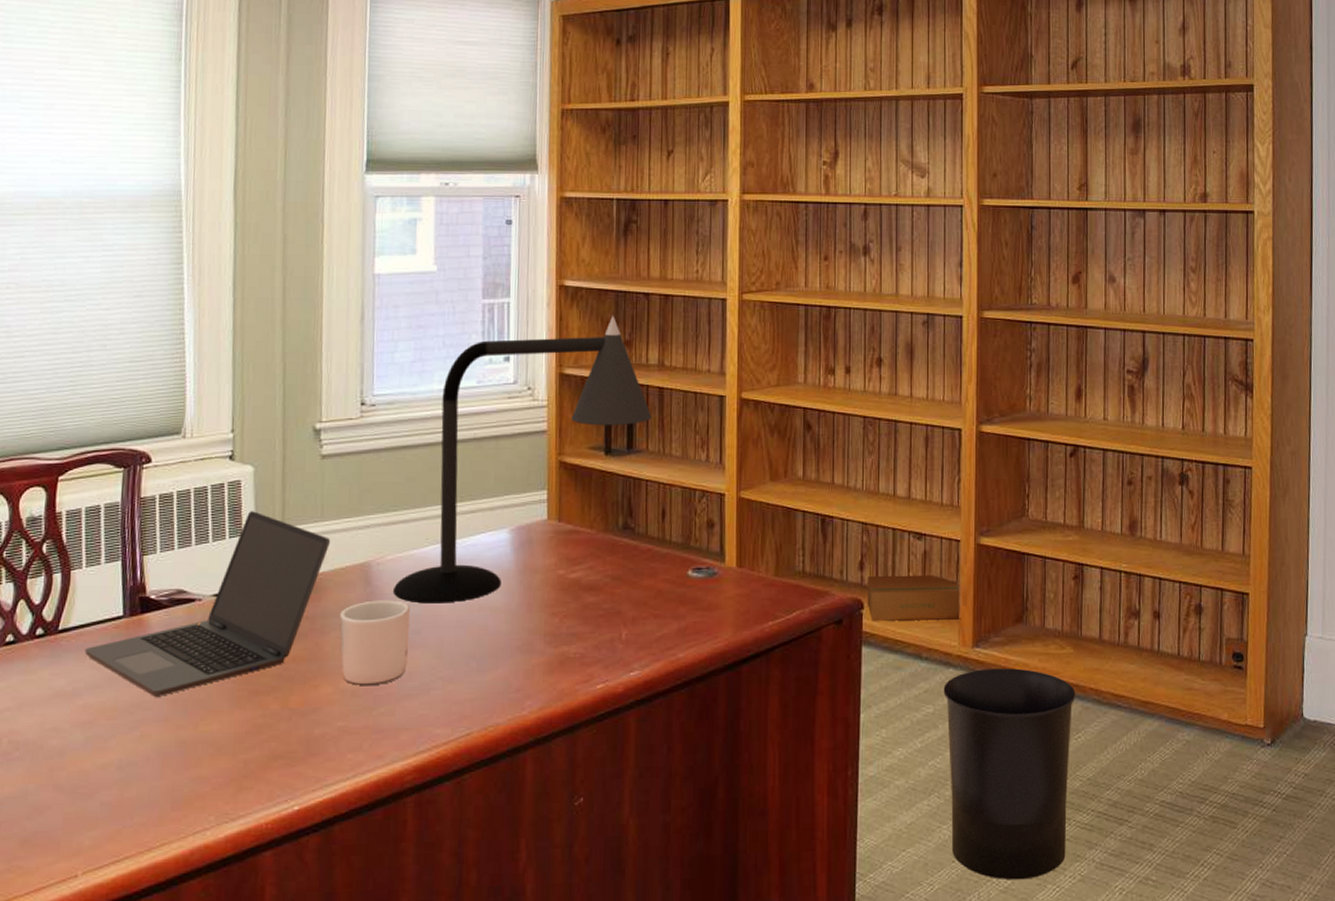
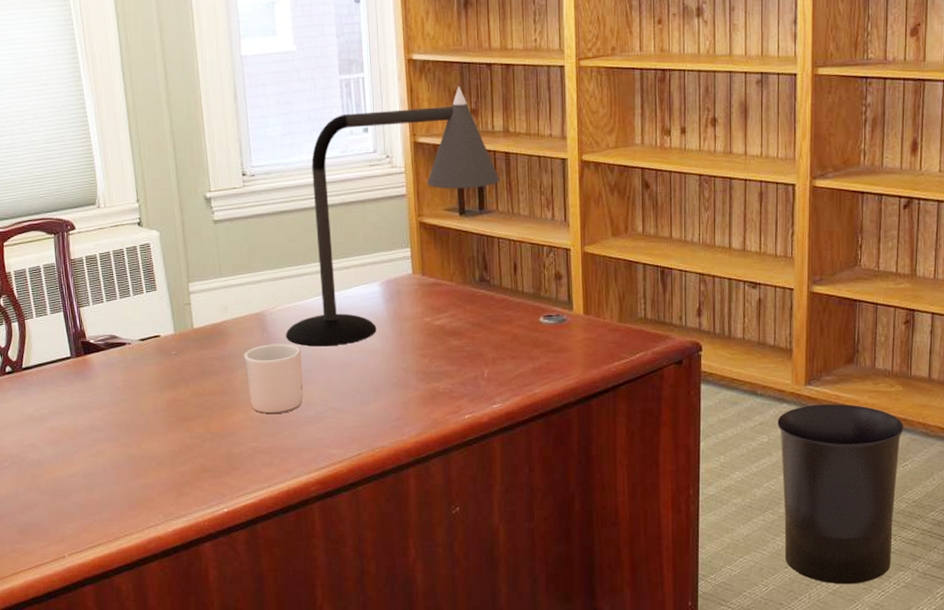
laptop: present [84,511,331,697] -> none [45,269,230,421]
box: present [867,574,961,621] -> none [705,320,795,362]

